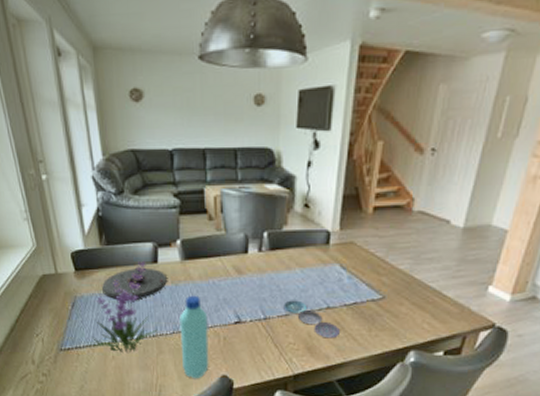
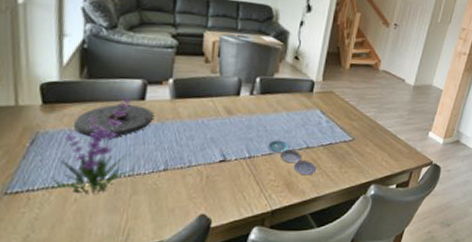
water bottle: present [179,295,209,379] -> none [158,133,193,220]

